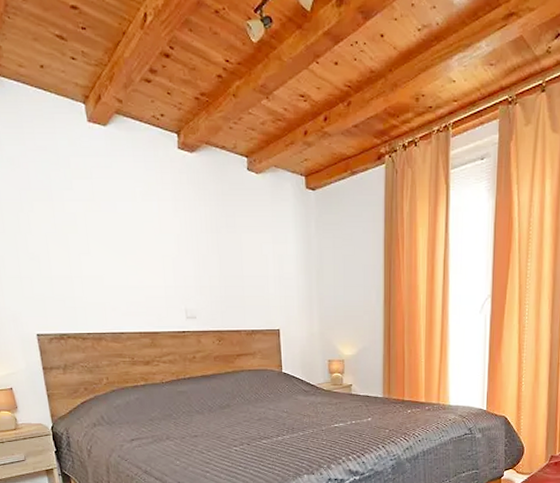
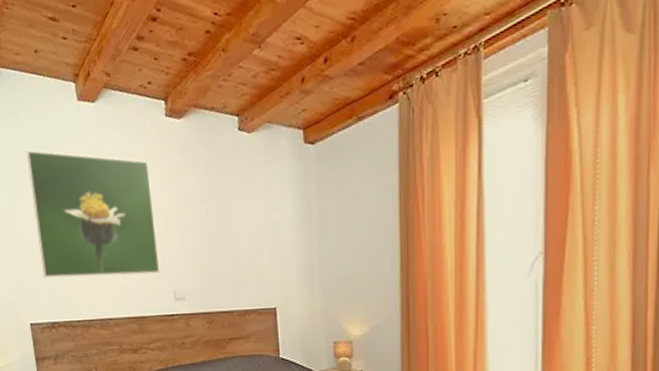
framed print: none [32,164,172,293] -> present [27,150,160,278]

